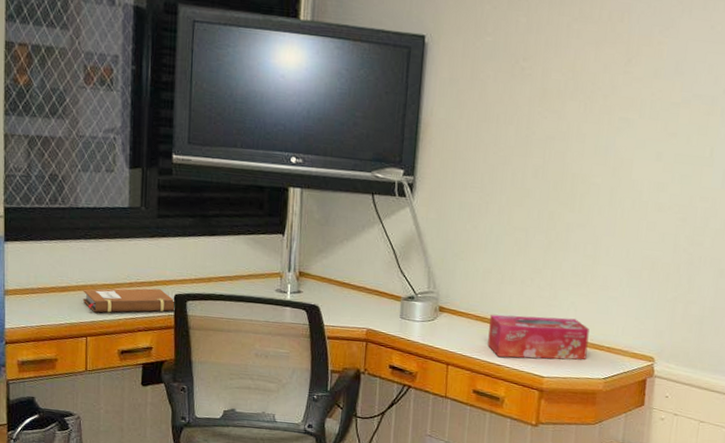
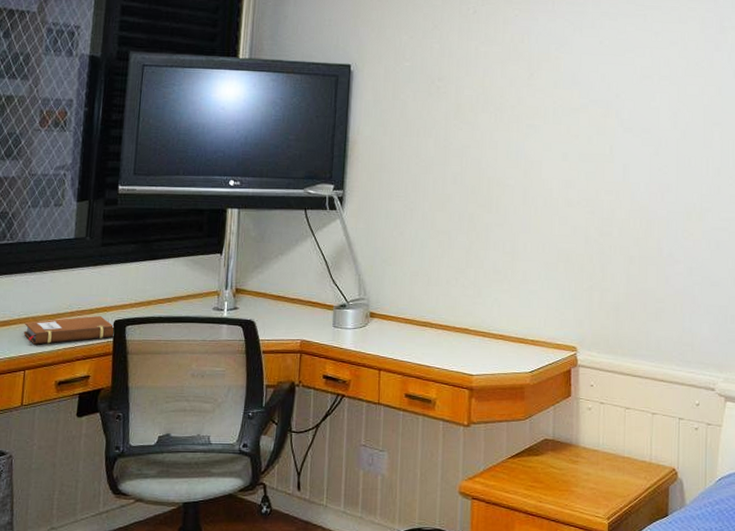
tissue box: present [488,314,590,360] -> none [417,314,513,358]

